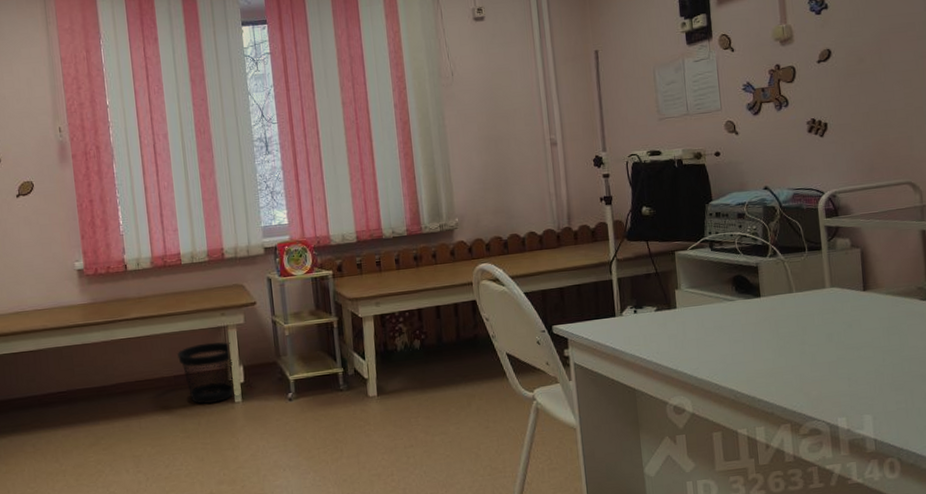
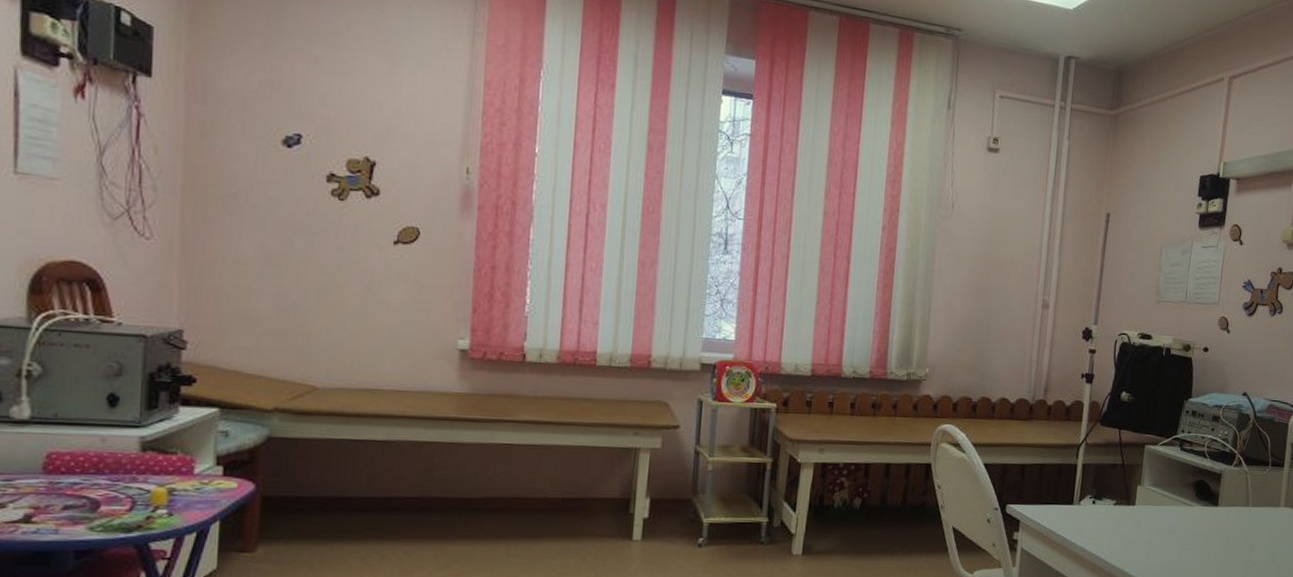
wastebasket: present [176,341,234,405] -> none [570,464,639,537]

